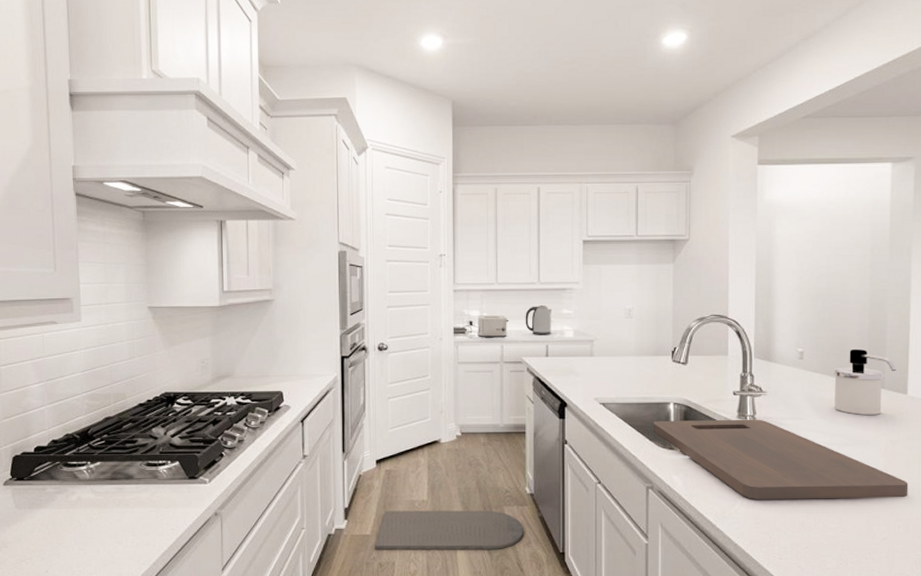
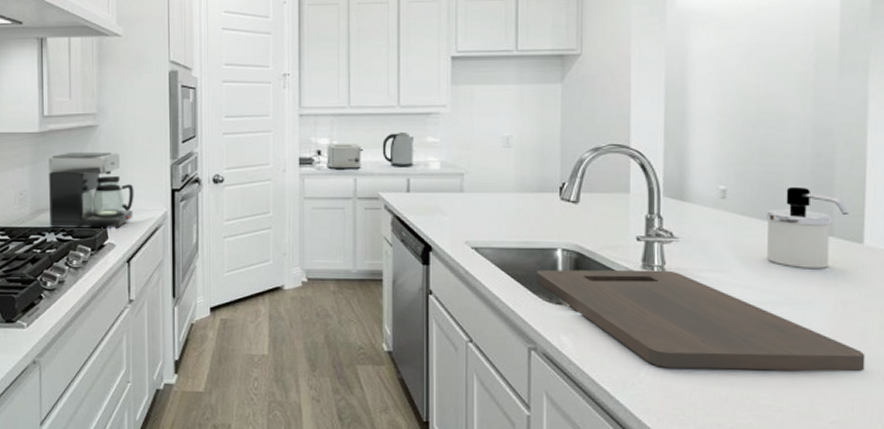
coffee maker: none [228,323,307,391] -> present [49,152,134,227]
door mat: present [375,510,524,549] -> none [208,365,381,415]

